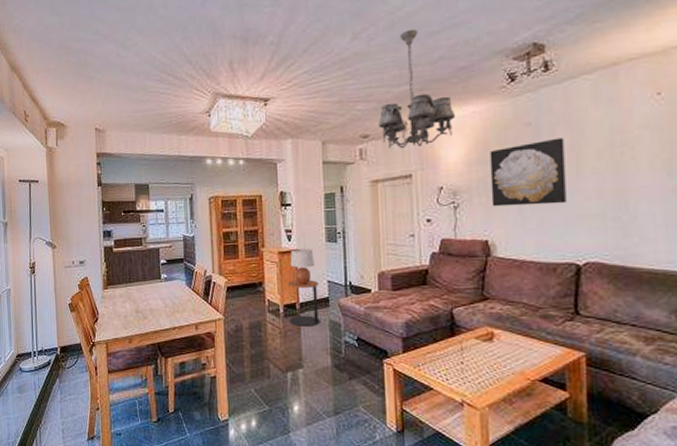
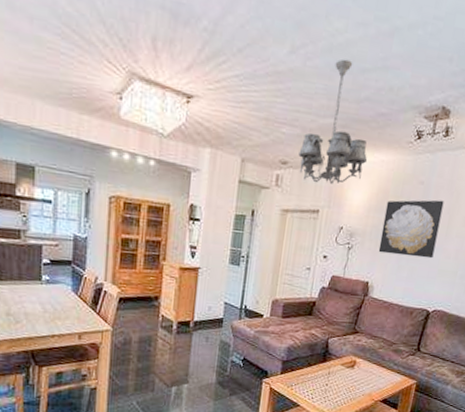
side table: present [287,280,321,326] -> none [181,298,215,345]
lamp: present [290,249,314,284] -> none [190,267,216,304]

